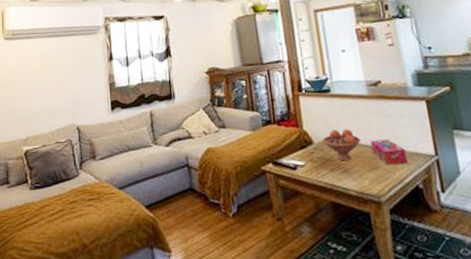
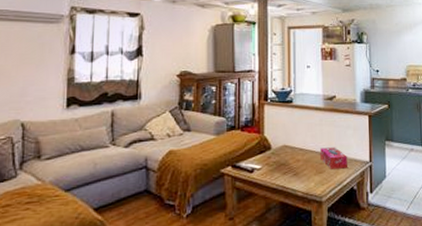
fruit bowl: present [323,129,361,162] -> none [280,137,313,166]

